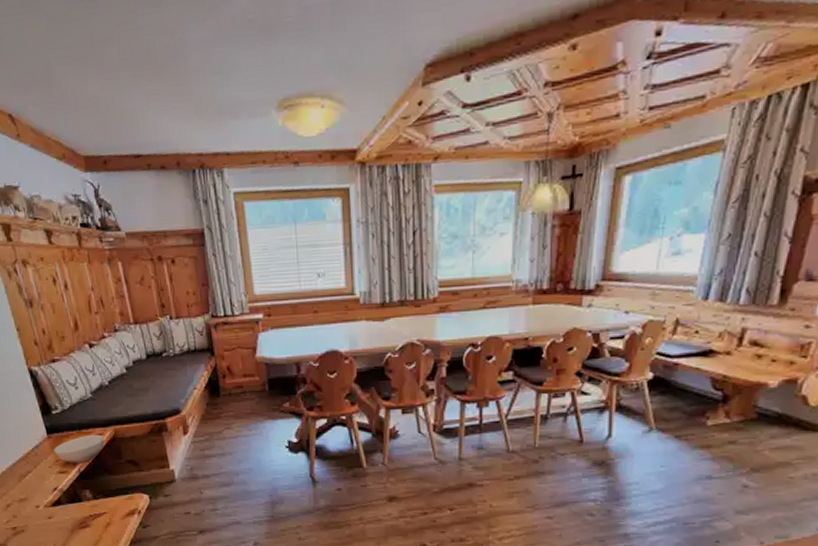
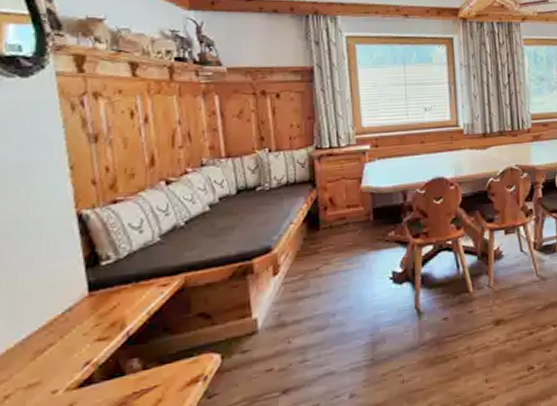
bowl: present [54,434,104,464] -> none [95,285,169,327]

